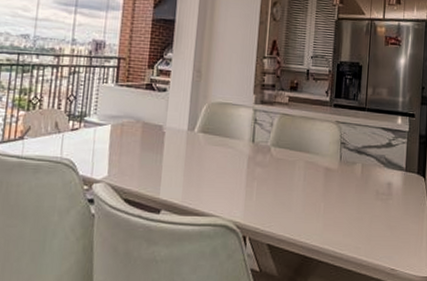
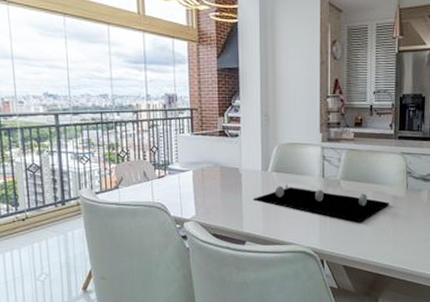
decorative tray: none [174,146,322,194] -> present [252,183,390,222]

